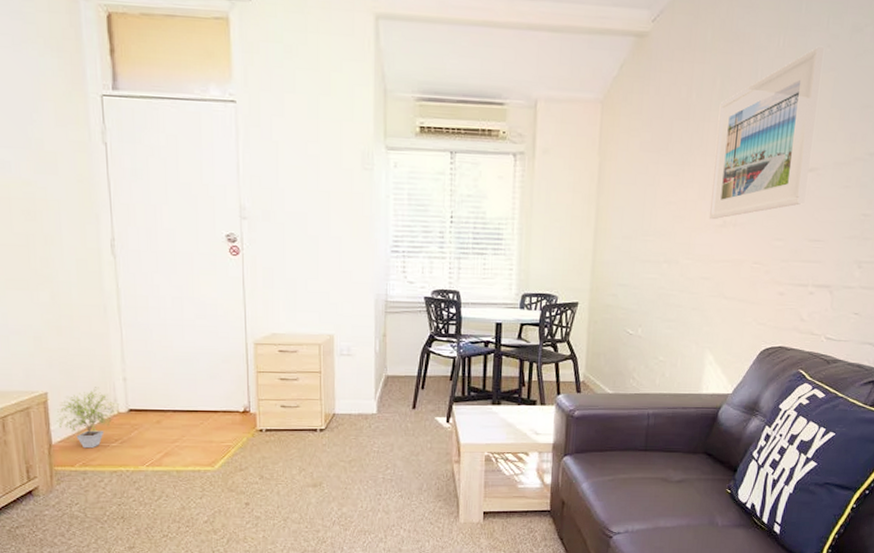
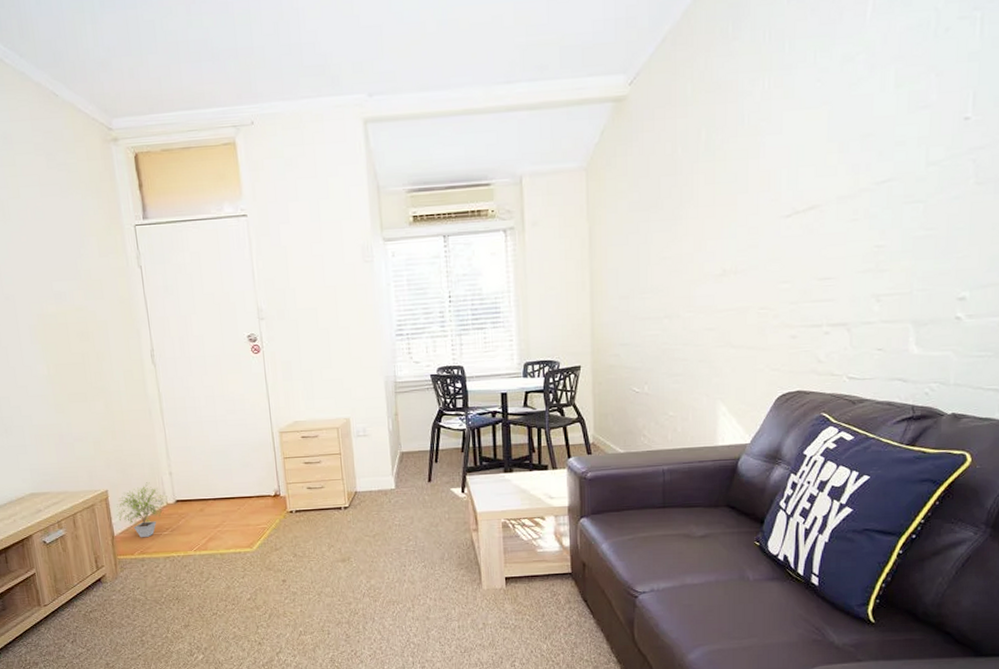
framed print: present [708,46,825,220] -> none [707,81,814,270]

